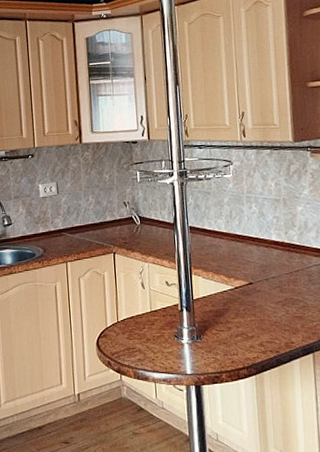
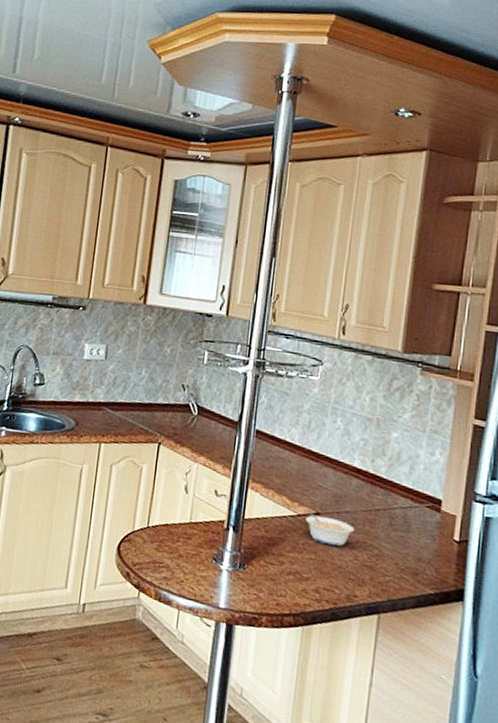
legume: none [241,281,283,307] -> present [305,509,355,547]

